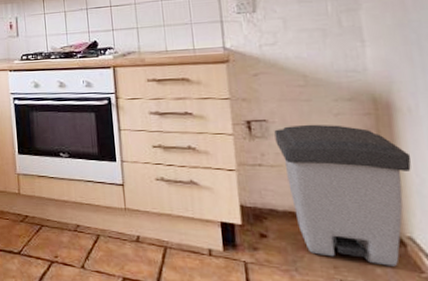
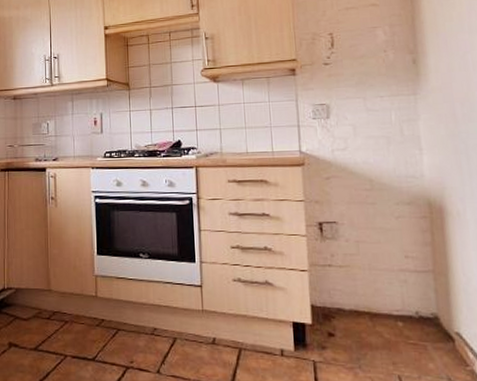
trash can: present [274,124,412,267] -> none [343,226,460,361]

